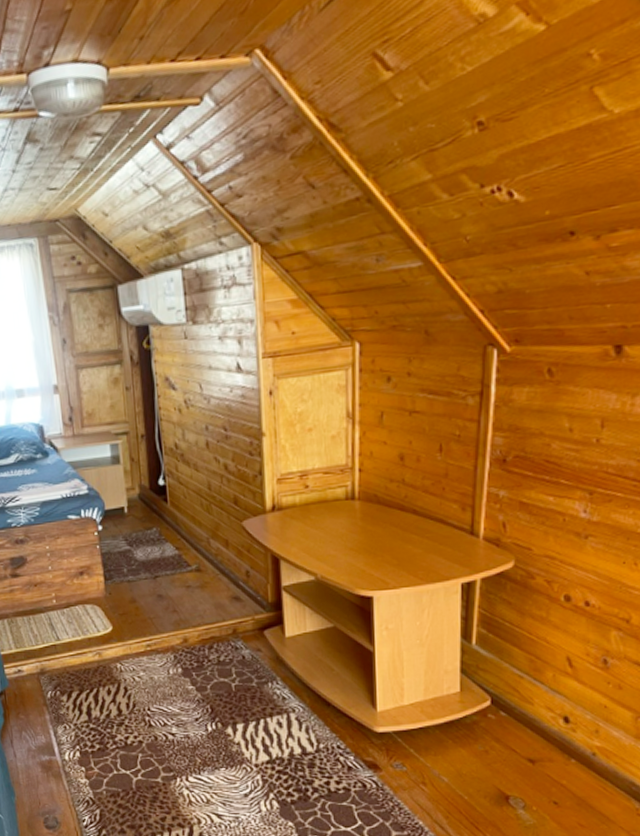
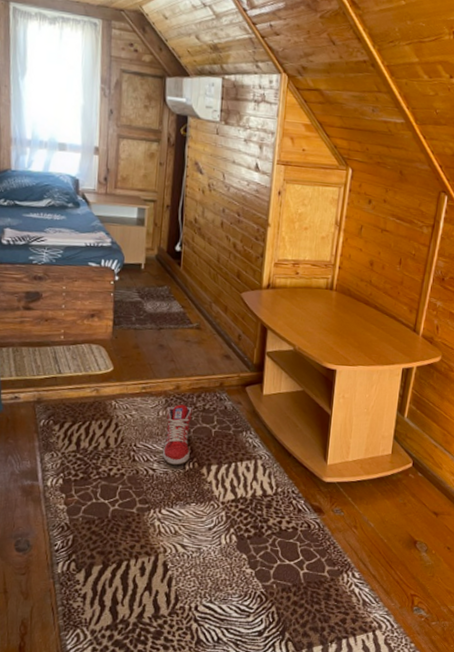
sneaker: none [177,659,211,727] -> present [163,404,192,465]

